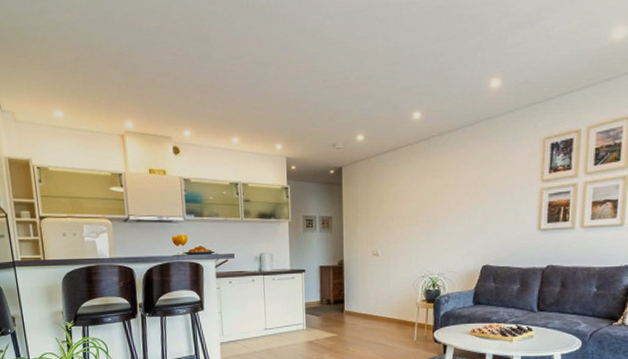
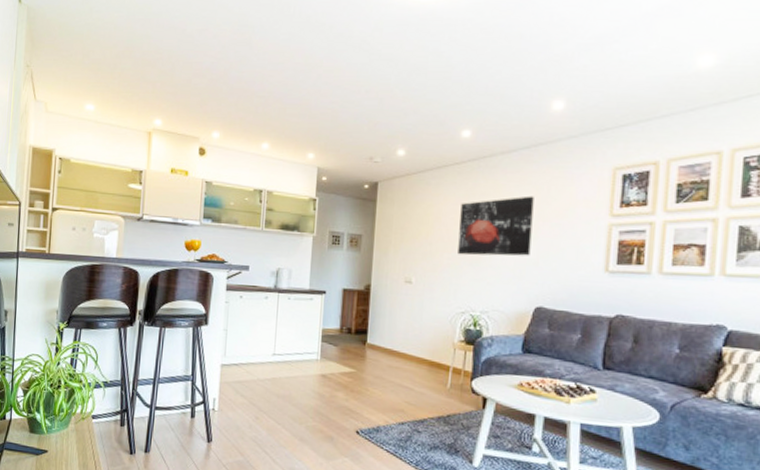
wall art: none [416,168,478,227] -> present [458,196,534,256]

